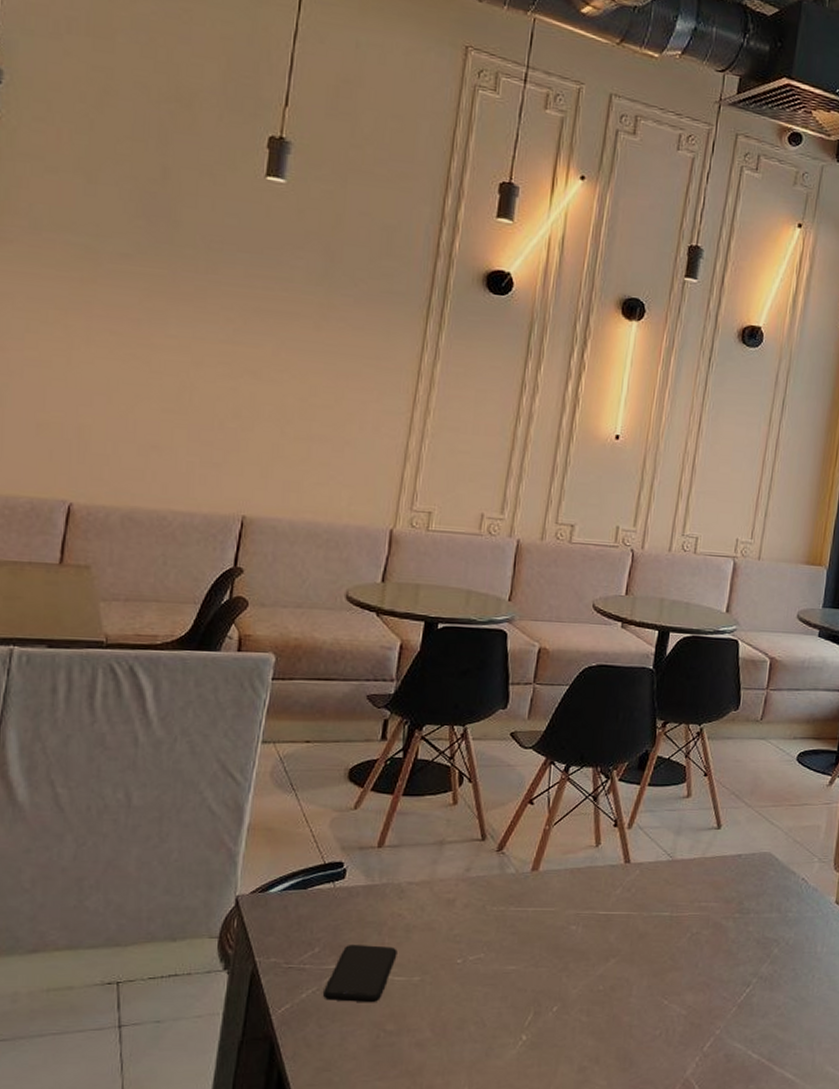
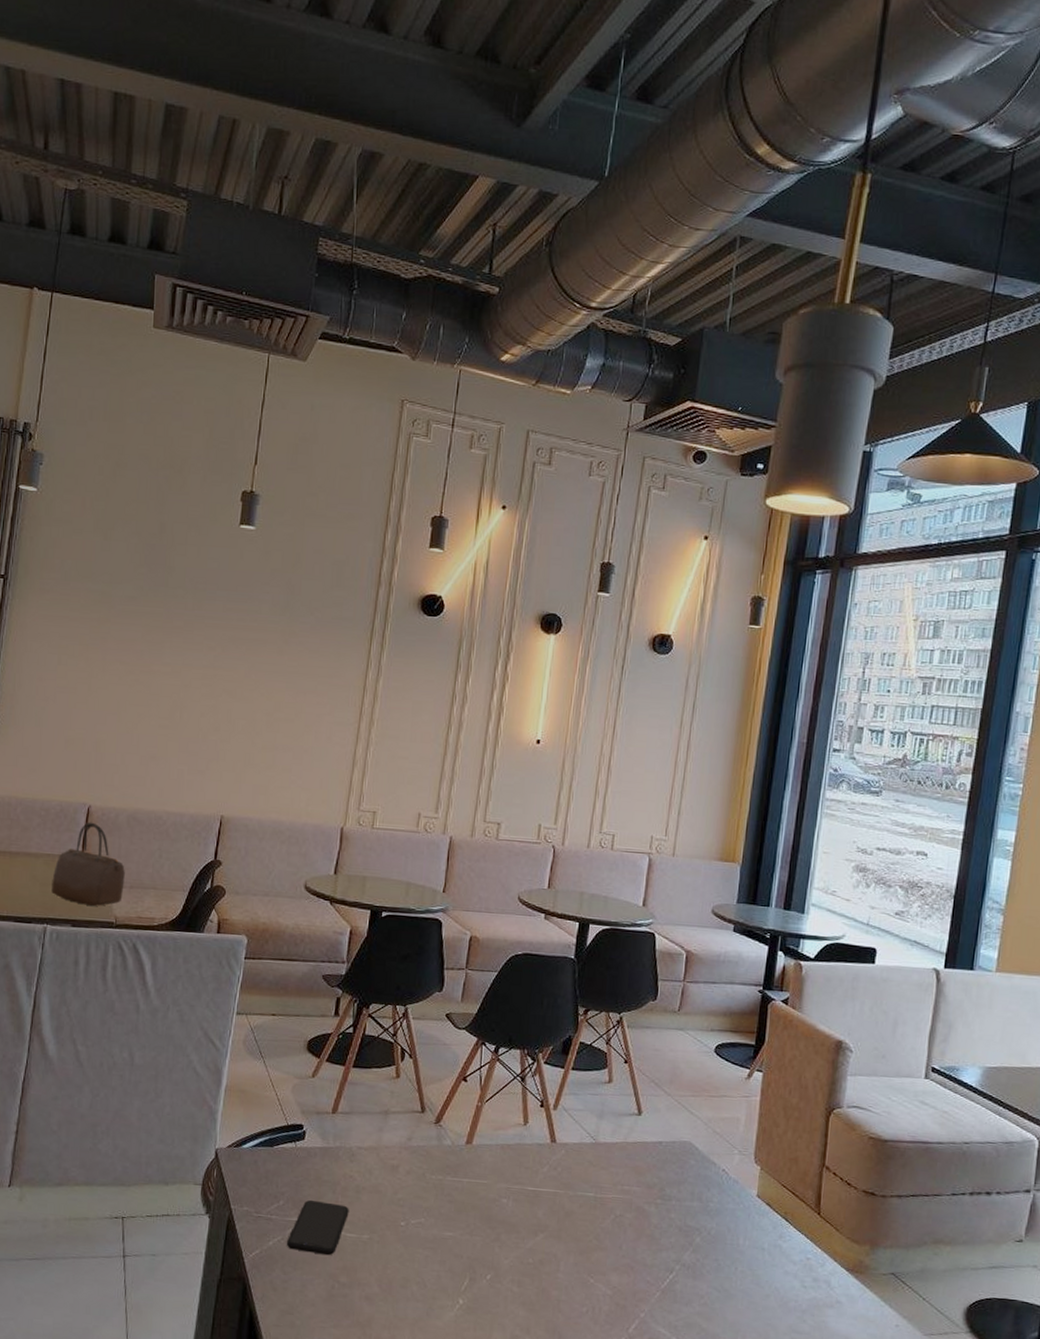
handbag: none [20,523,118,623] -> present [51,822,125,906]

